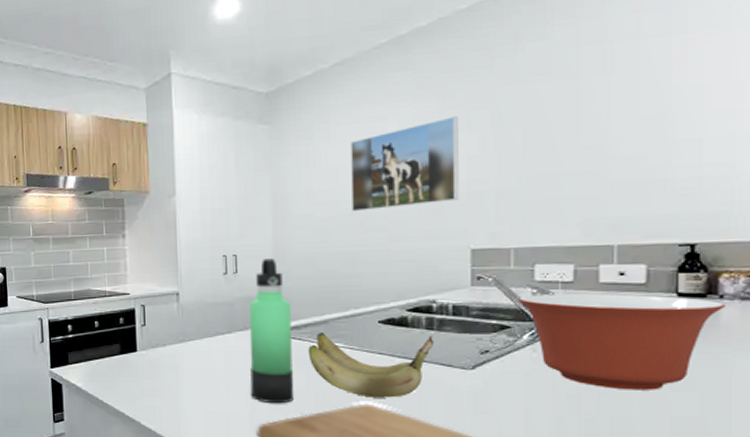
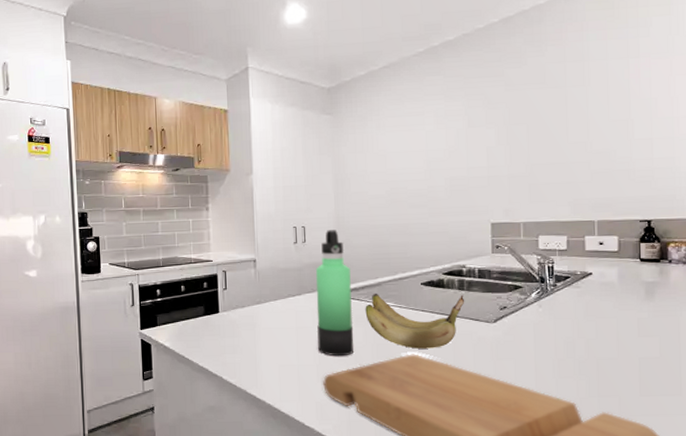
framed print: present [351,116,459,212] -> none [397,114,481,191]
mixing bowl: present [519,293,725,390] -> none [527,259,673,337]

